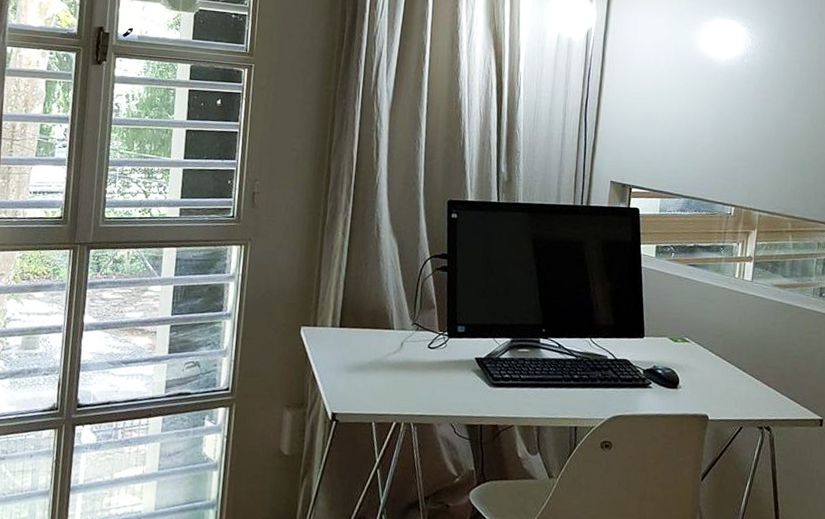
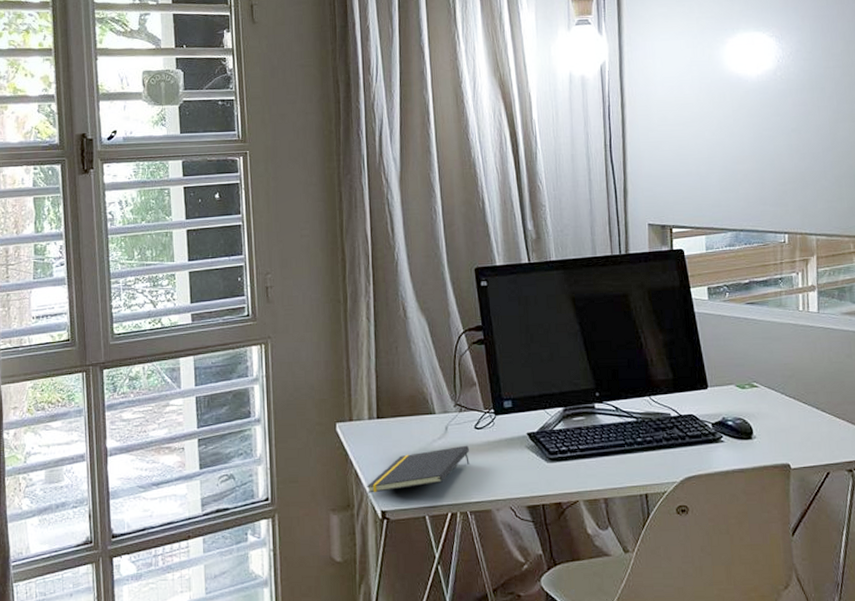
notepad: none [321,361,420,396] -> present [366,445,470,493]

